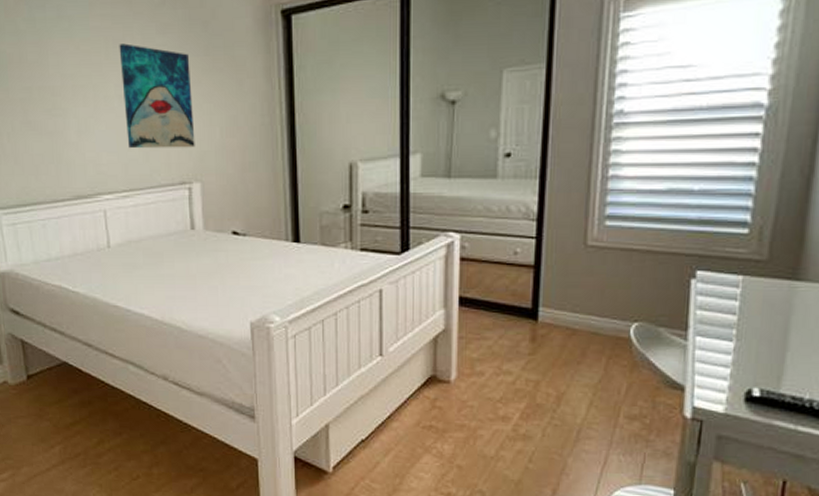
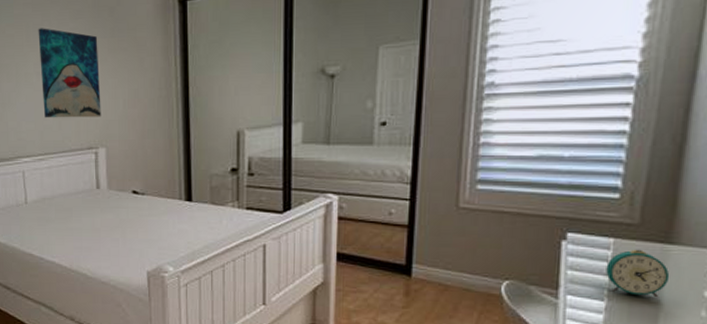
alarm clock: none [734,286,797,337] -> present [606,249,670,298]

